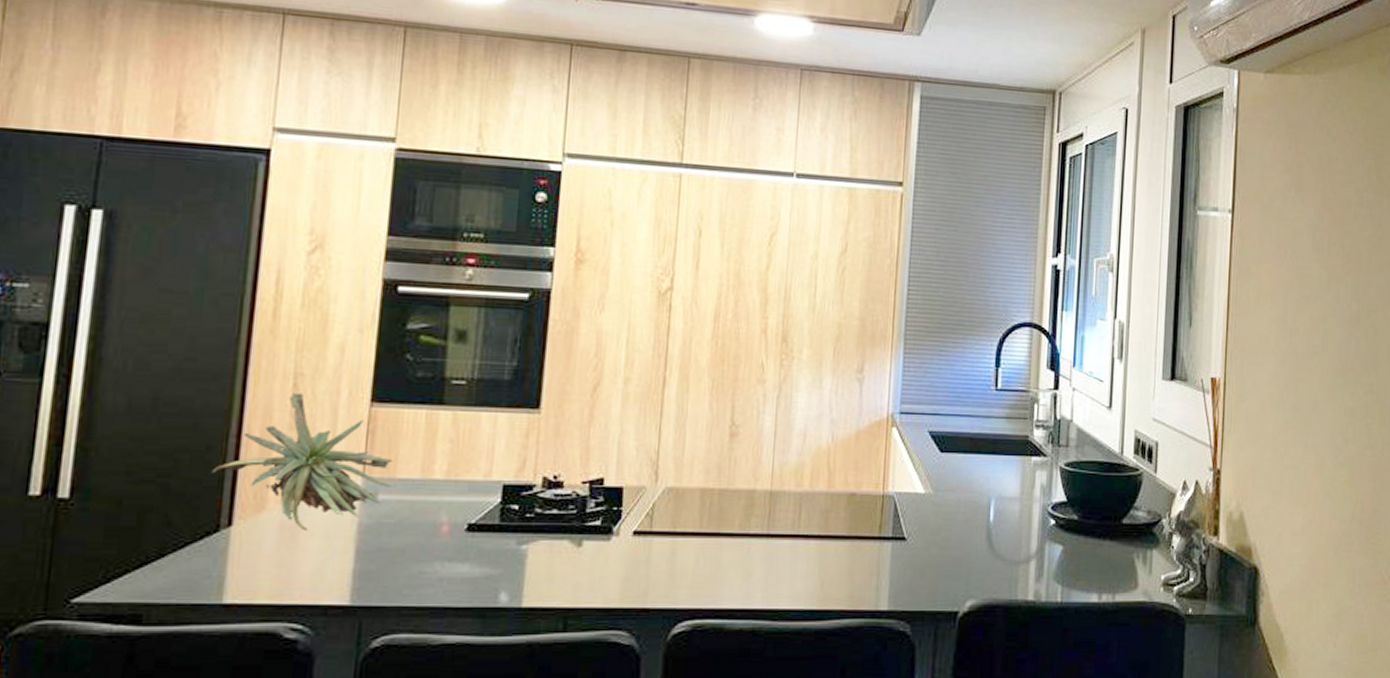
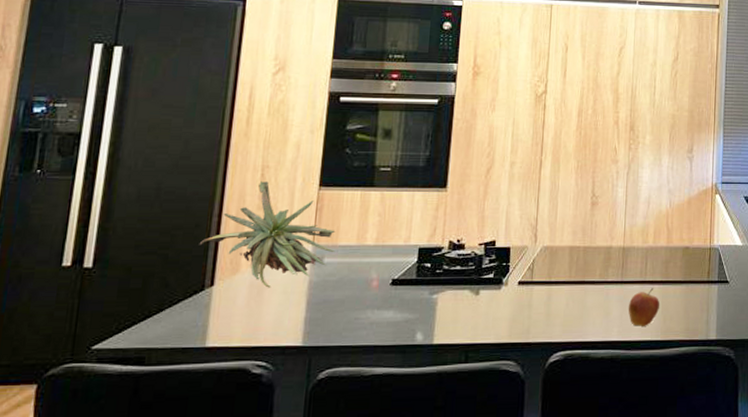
fruit: none [775,544,817,592] -> present [628,288,660,326]

